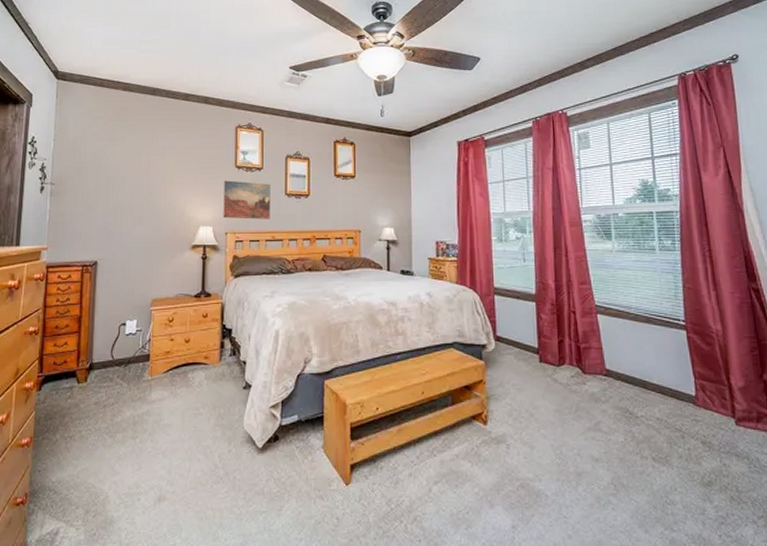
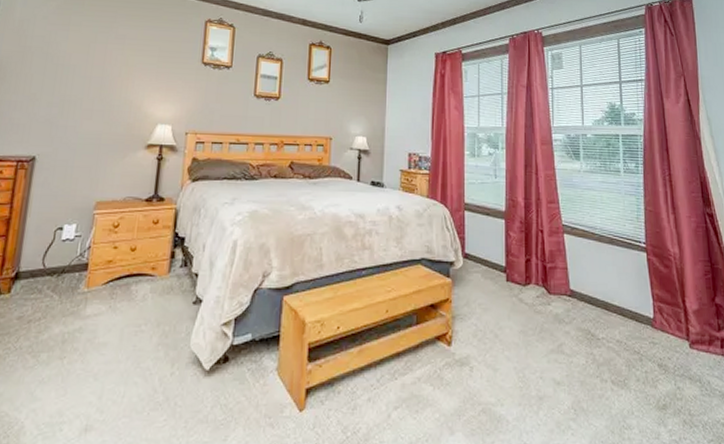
wall art: present [223,180,271,219] -> none [184,77,239,121]

